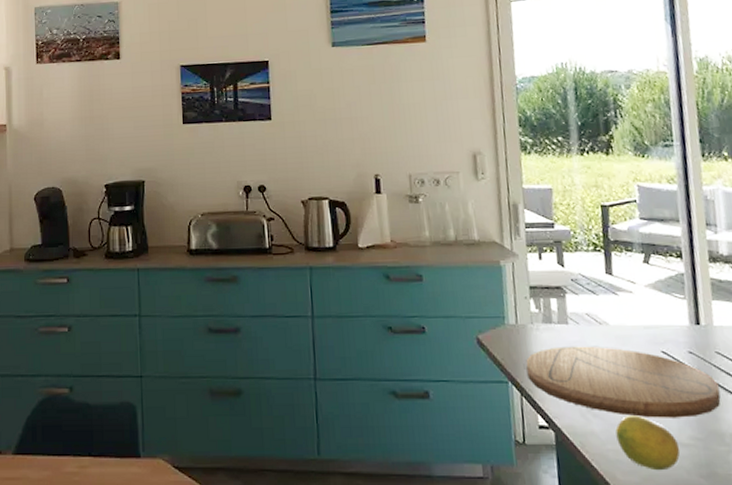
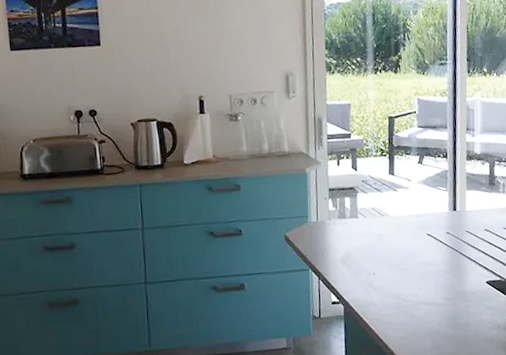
cutting board: present [525,346,721,418] -> none [323,234,467,287]
fruit: present [615,415,681,471] -> none [389,286,435,327]

